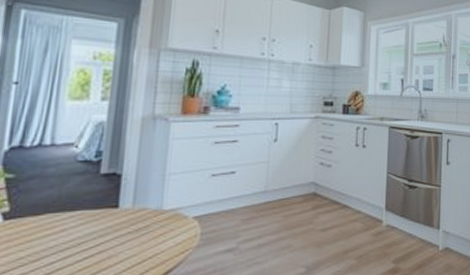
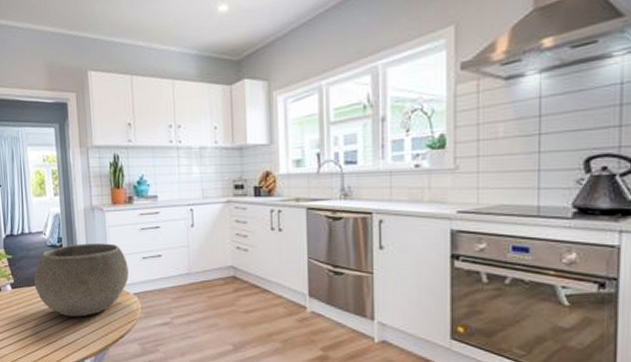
bowl: none [44,158,191,253] -> present [34,243,129,317]

